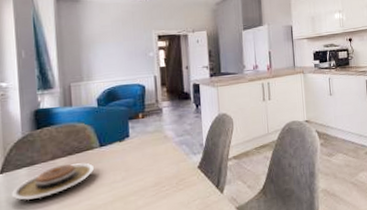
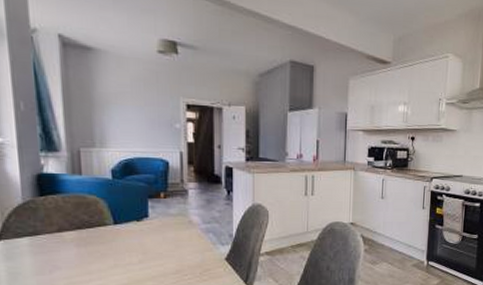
plate: present [12,163,94,201] -> none [12,239,106,273]

